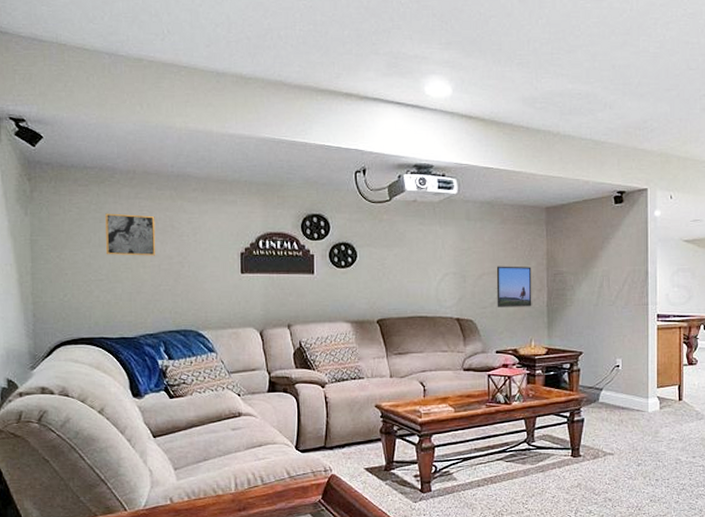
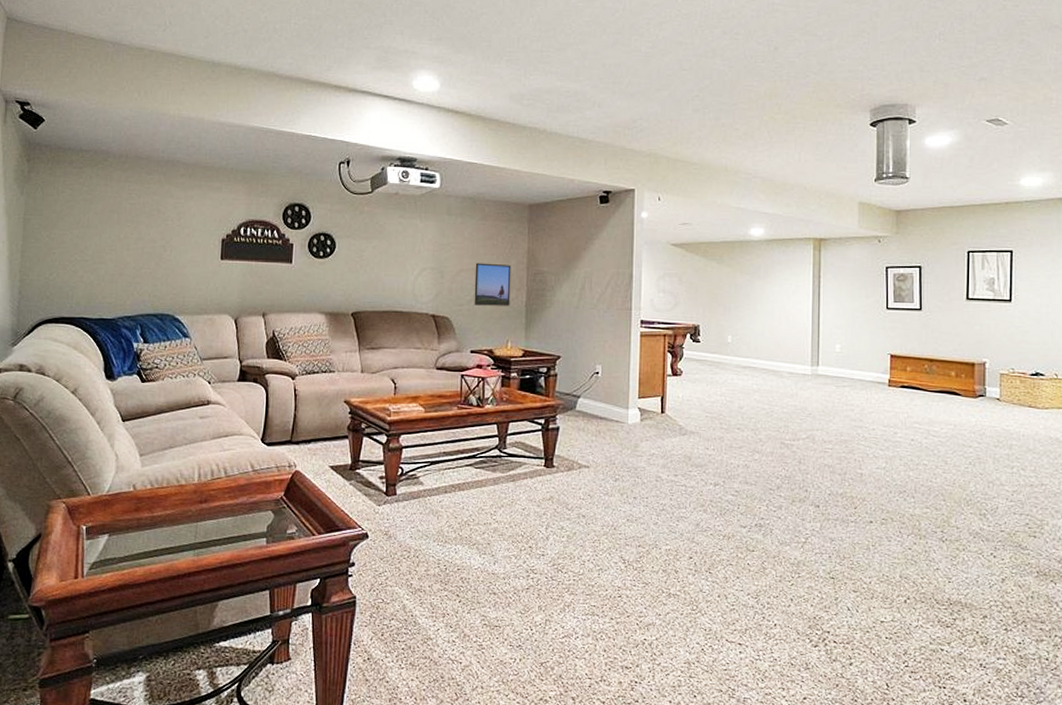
wall art: present [105,213,156,256] -> none [93,195,143,239]

